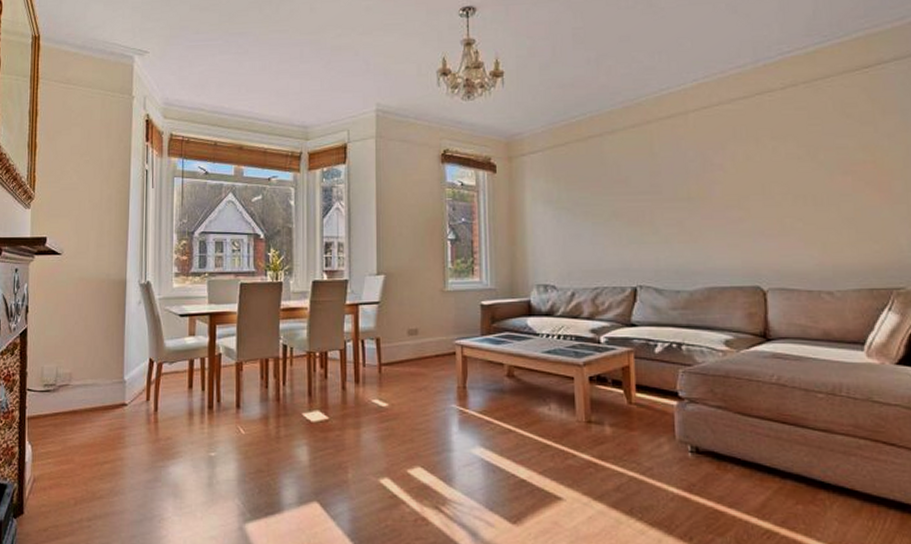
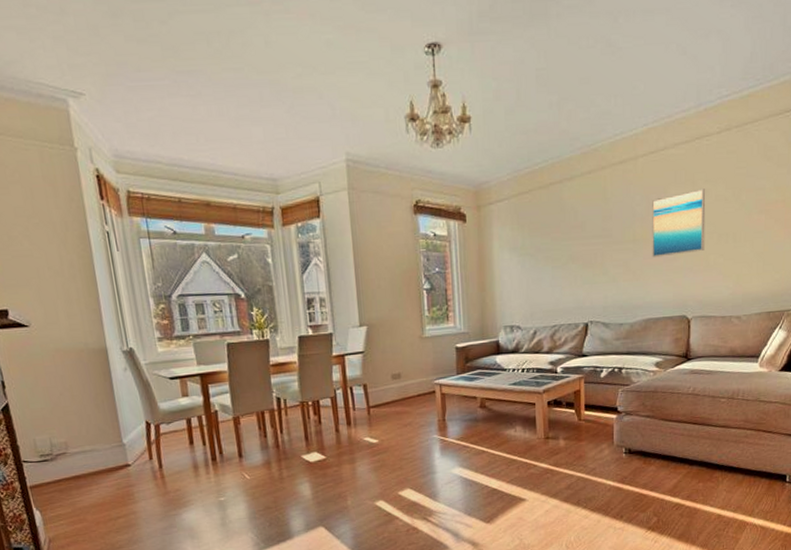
wall art: none [708,146,778,218] -> present [652,189,706,258]

